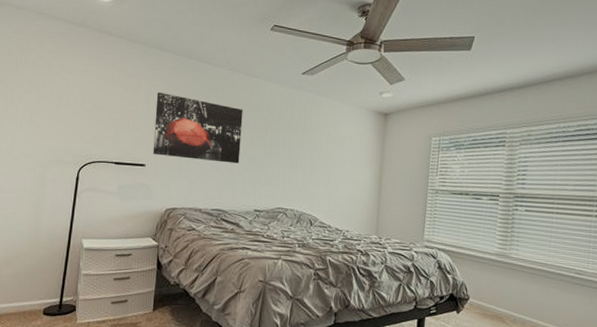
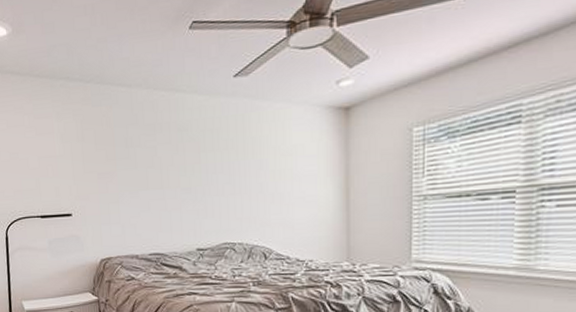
wall art: present [152,92,243,164] -> none [71,129,173,202]

